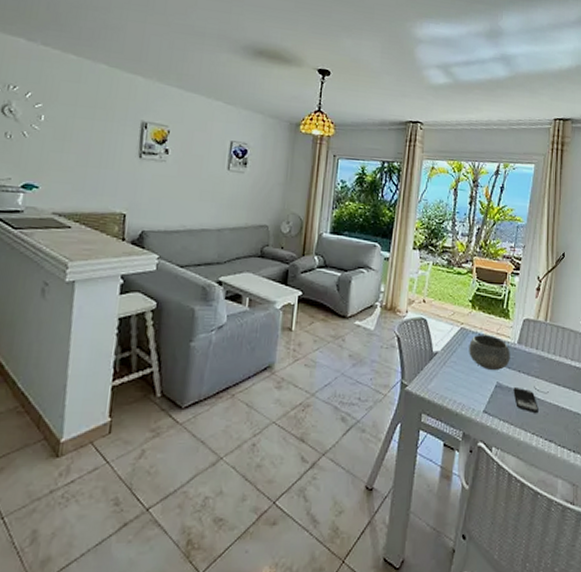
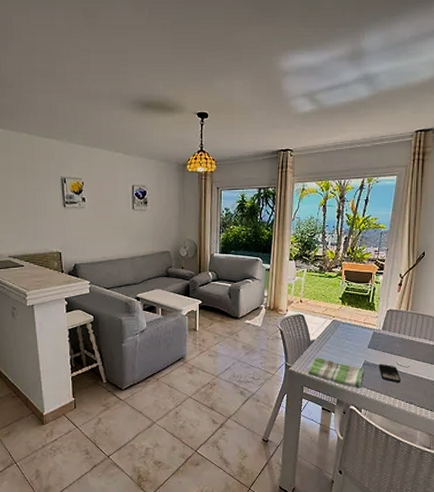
dish towel: none [428,374,496,419] -> present [308,357,364,389]
bowl: present [469,335,510,370] -> none [340,325,376,351]

